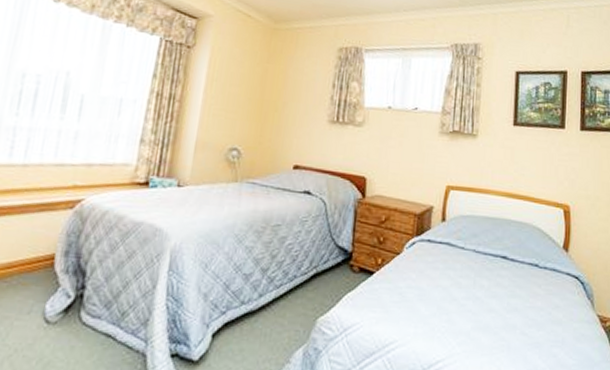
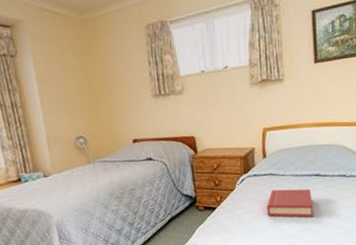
hardback book: none [436,264,495,313] -> present [266,188,313,218]

